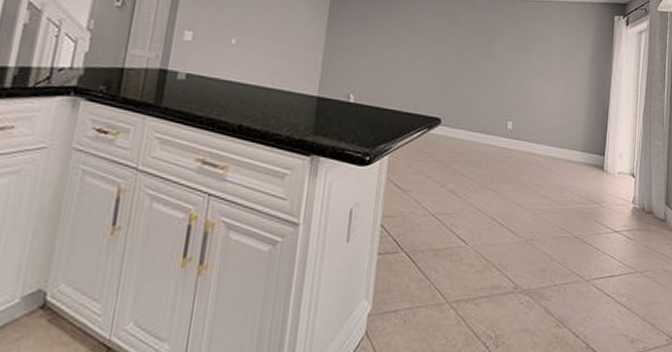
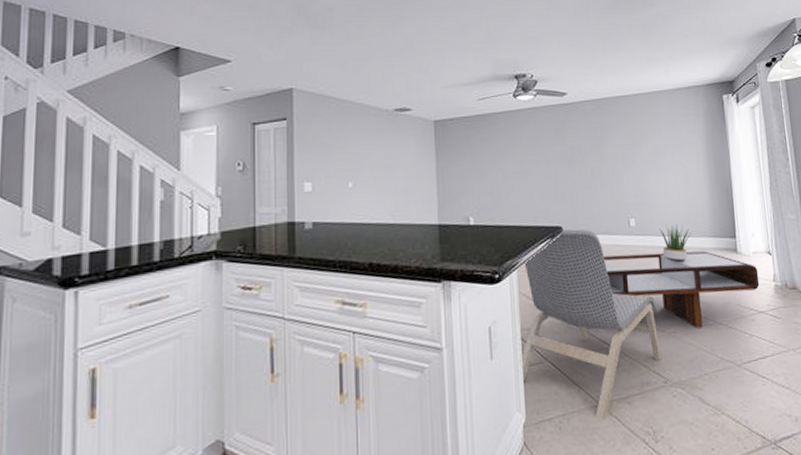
dining chair: none [375,120,520,318] -> present [519,228,662,420]
coffee table: none [475,154,620,239] -> present [604,251,760,329]
potted plant: none [533,131,564,171] -> present [659,223,692,262]

